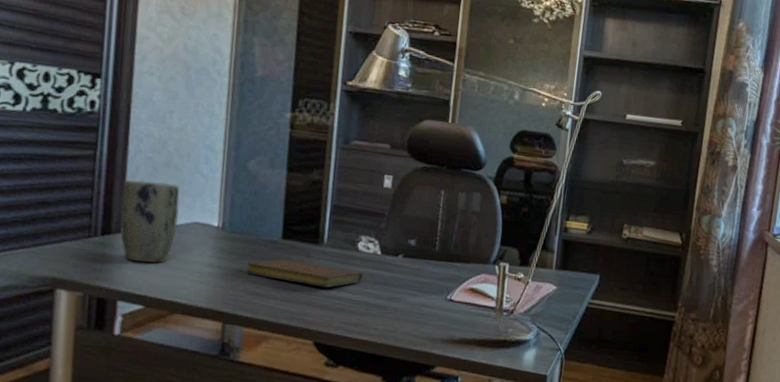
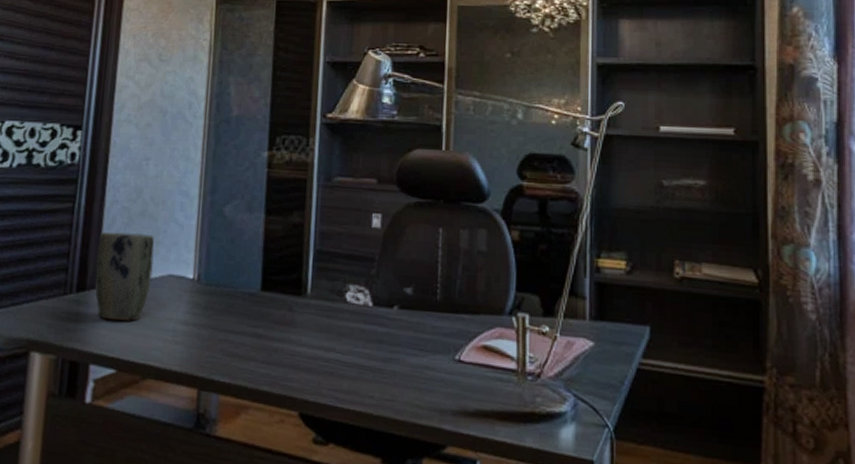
notebook: present [247,259,363,288] -> none [224,314,353,347]

